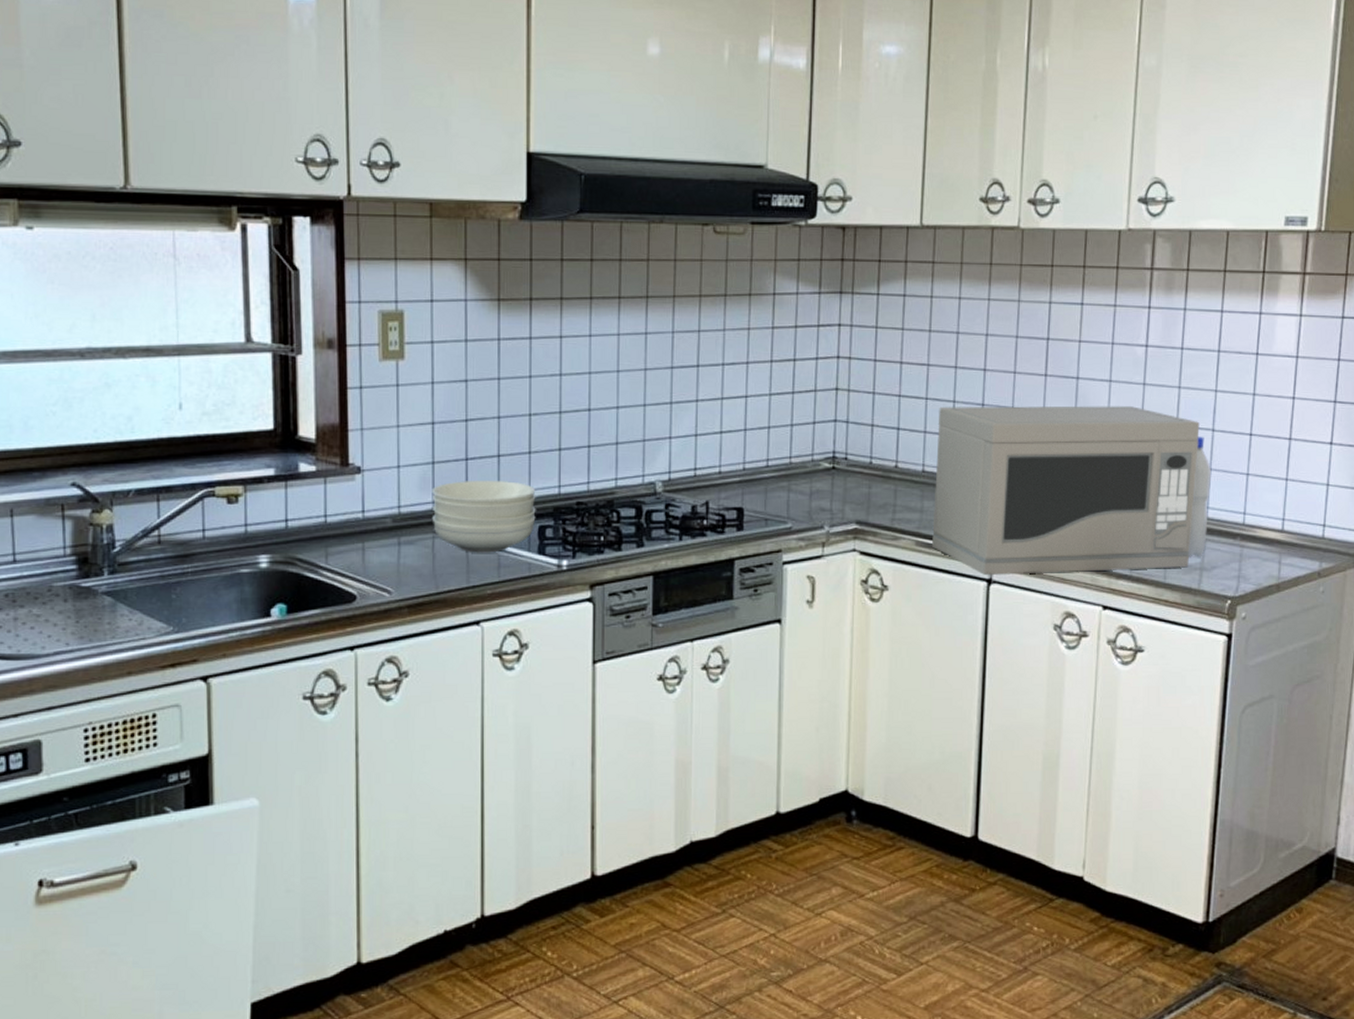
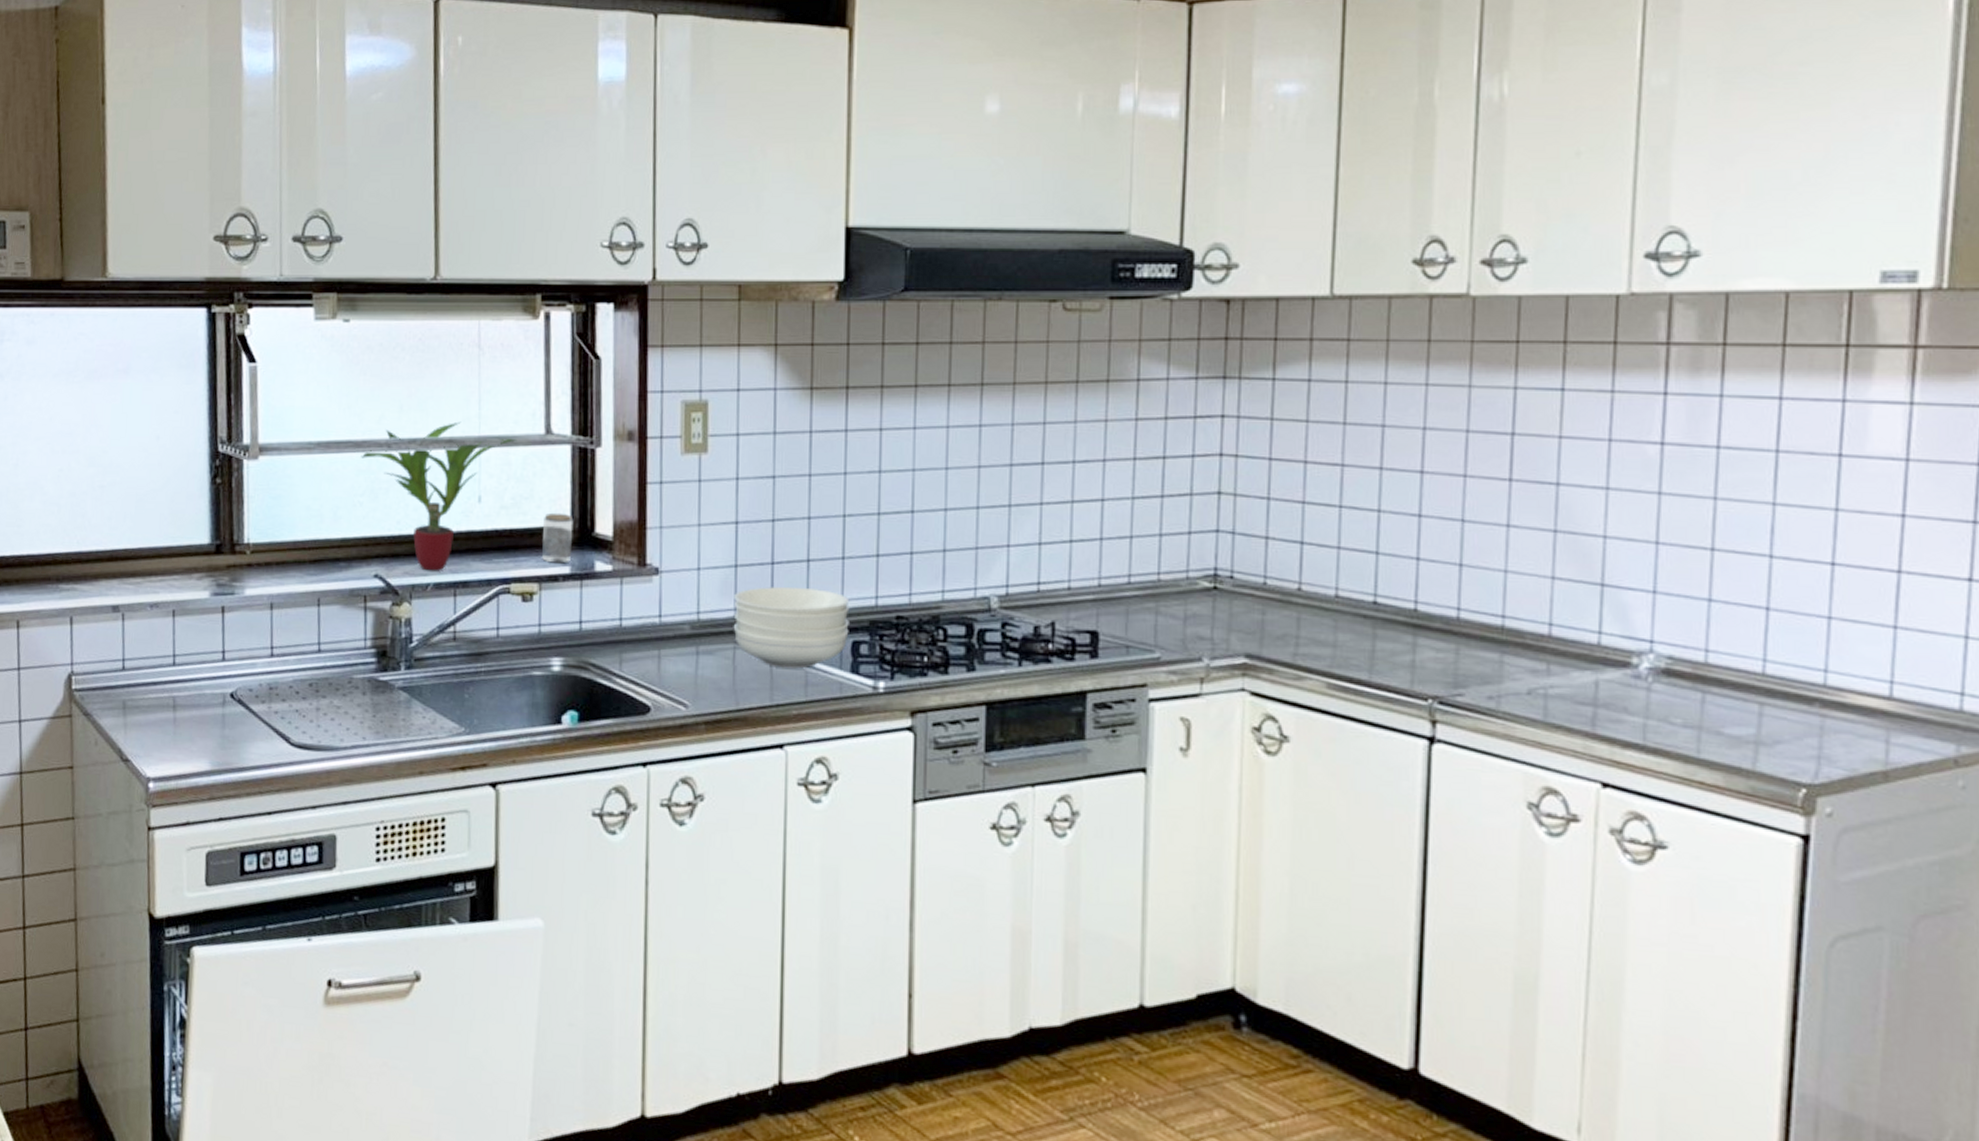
potted plant: none [51,330,217,478] -> present [361,421,517,571]
jar: none [245,417,277,466] -> present [542,512,574,563]
microwave: present [932,406,1200,576] -> none [1350,517,1749,740]
water bottle: present [1188,436,1212,558] -> none [1734,564,1770,727]

